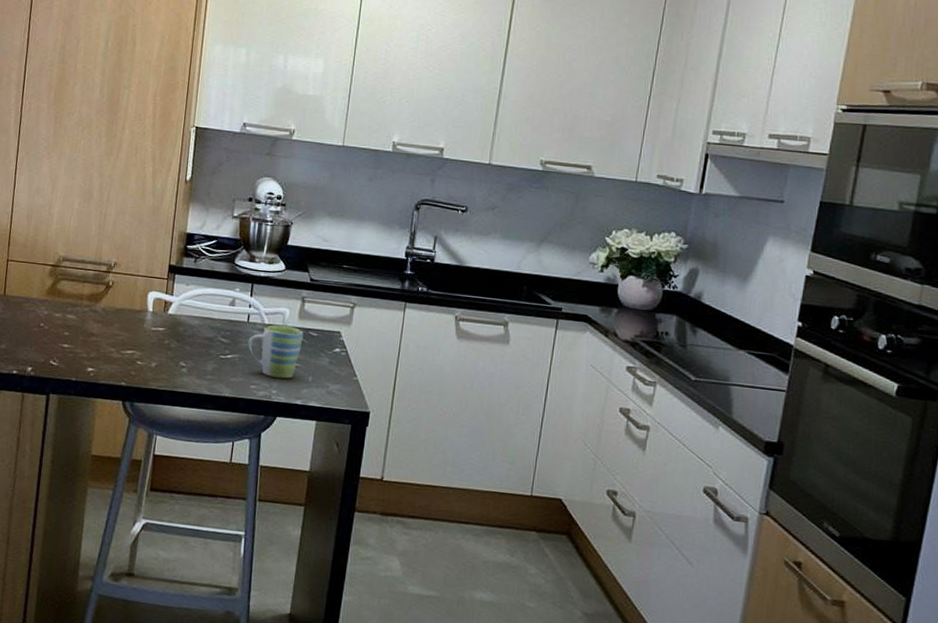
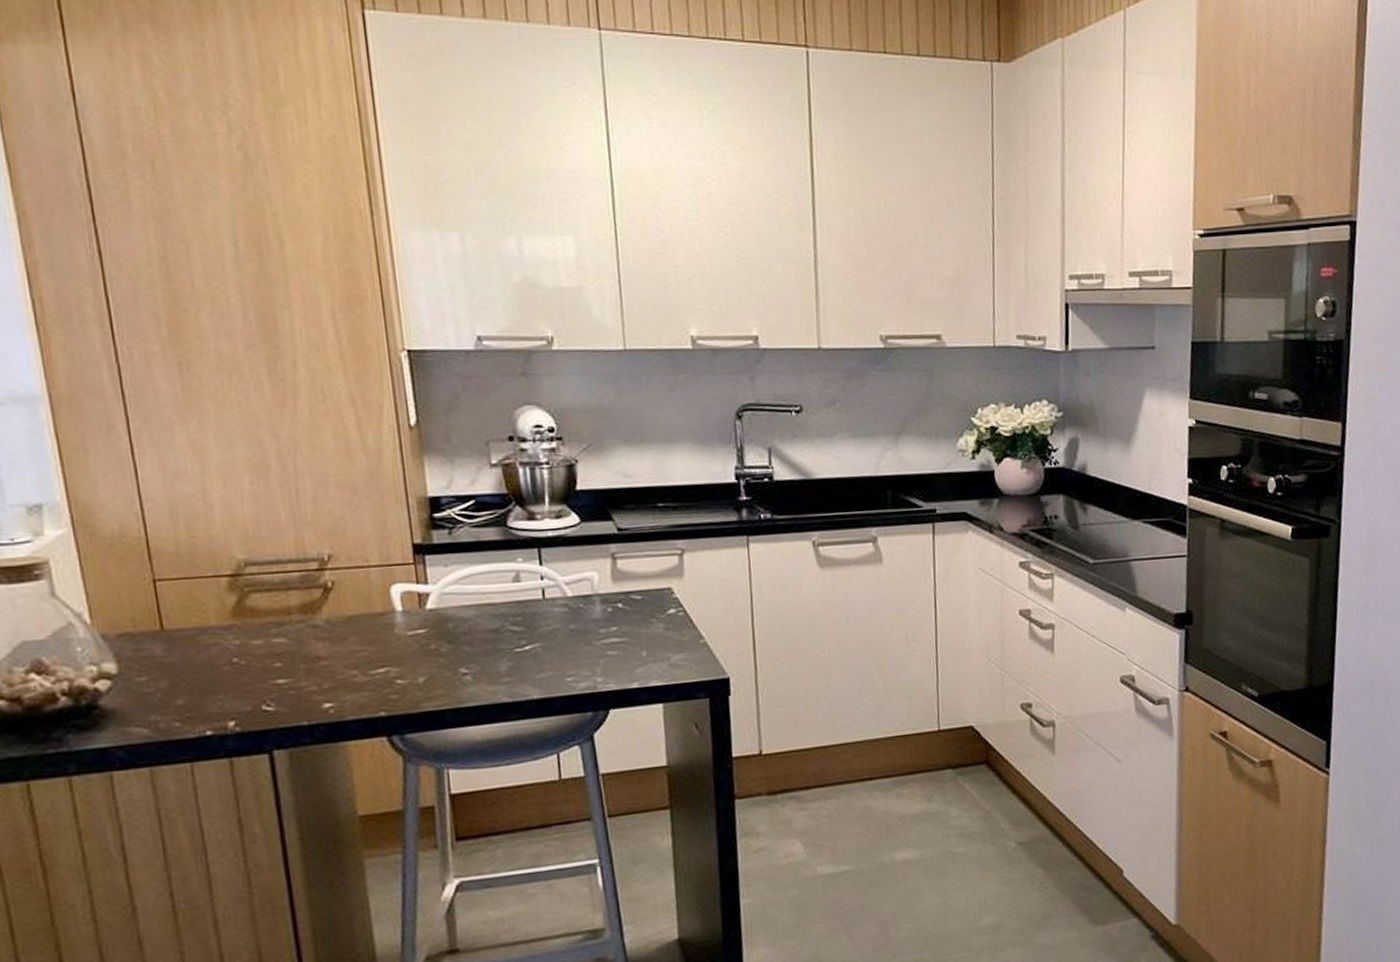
mug: present [248,325,304,379] -> none [549,593,624,662]

